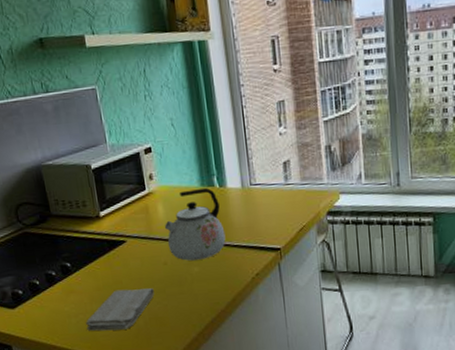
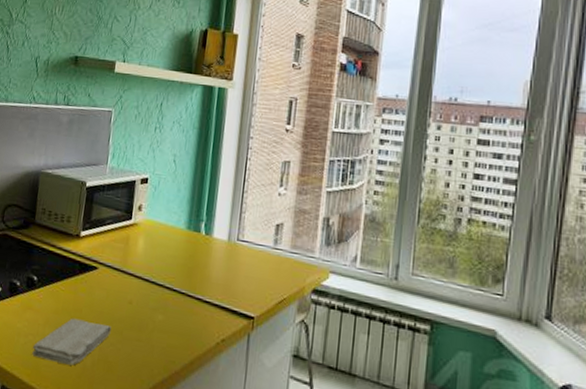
kettle: present [164,187,226,261] -> none [138,229,201,309]

